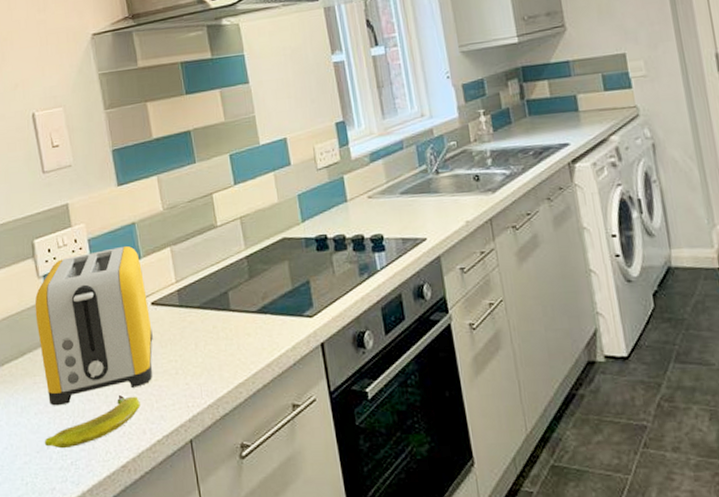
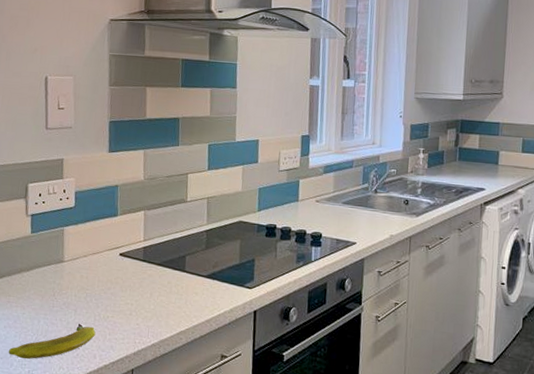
toaster: present [34,246,153,406] -> none [18,203,117,324]

